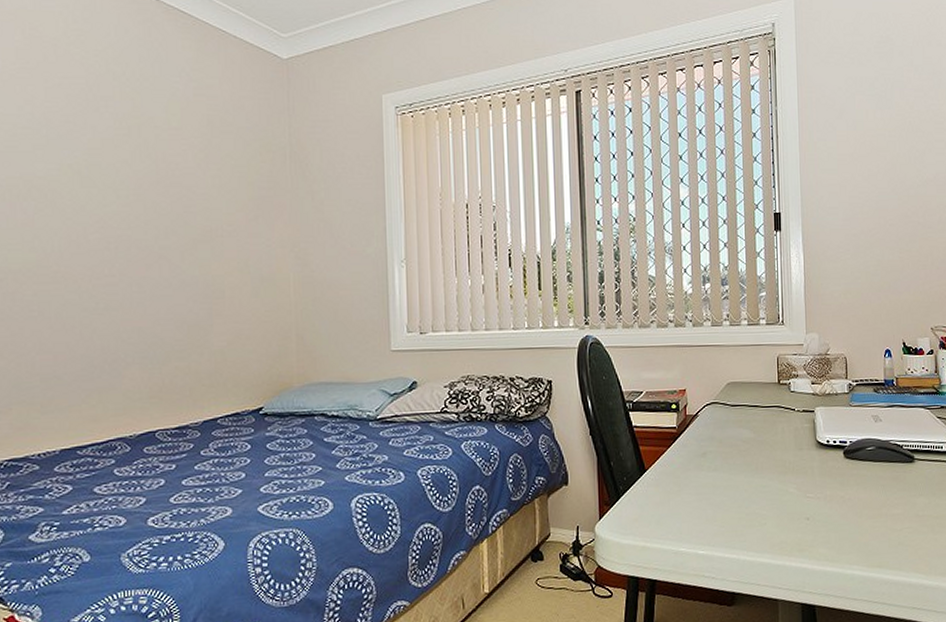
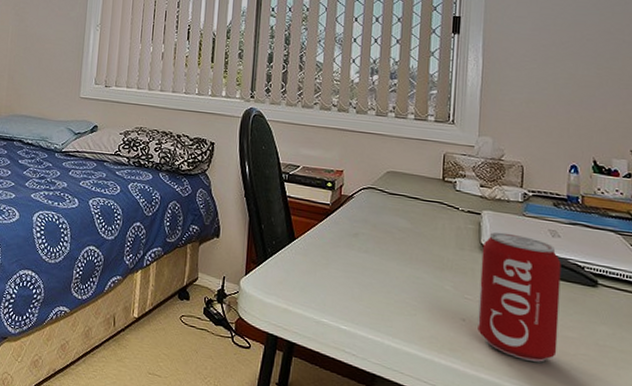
beverage can: none [818,425,887,545] -> present [477,232,561,362]

